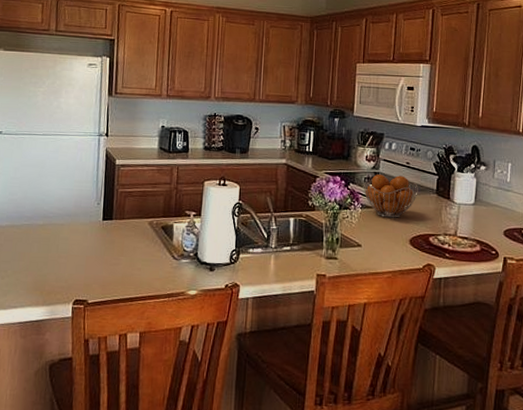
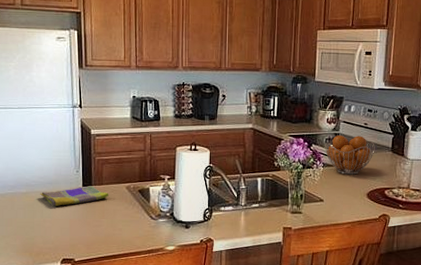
dish towel: none [57,220,130,241] -> present [40,186,109,206]

